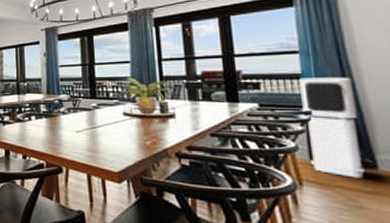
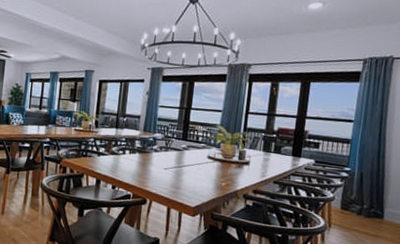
air purifier: present [299,77,366,179] -> none [340,143,384,225]

